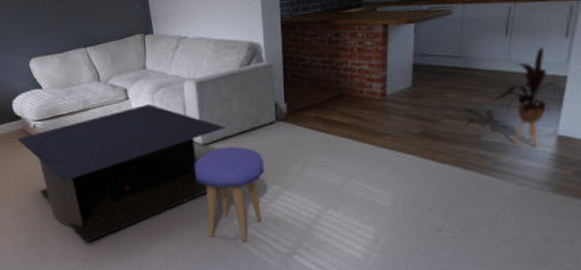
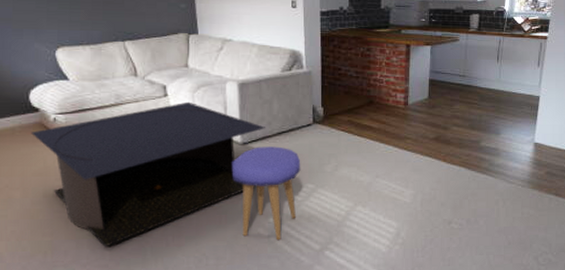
house plant: present [494,47,559,147] -> none [489,73,534,152]

